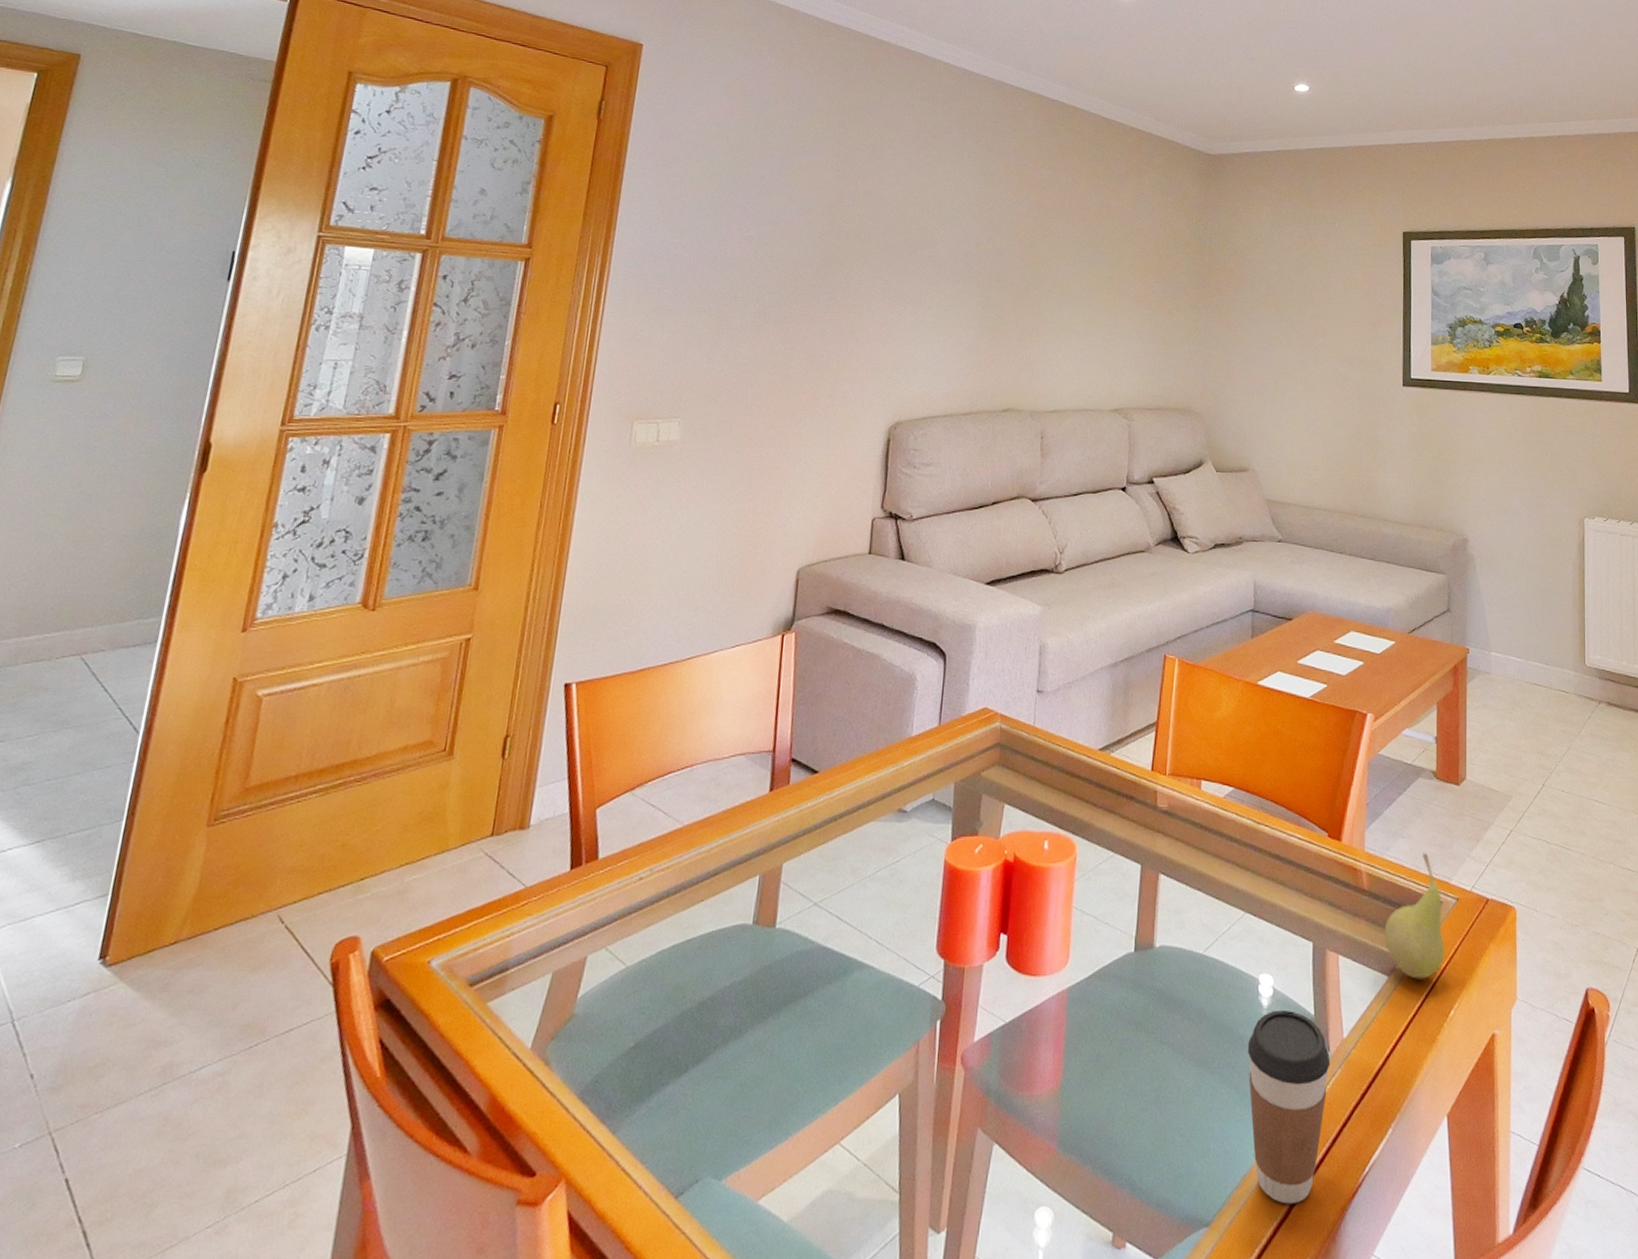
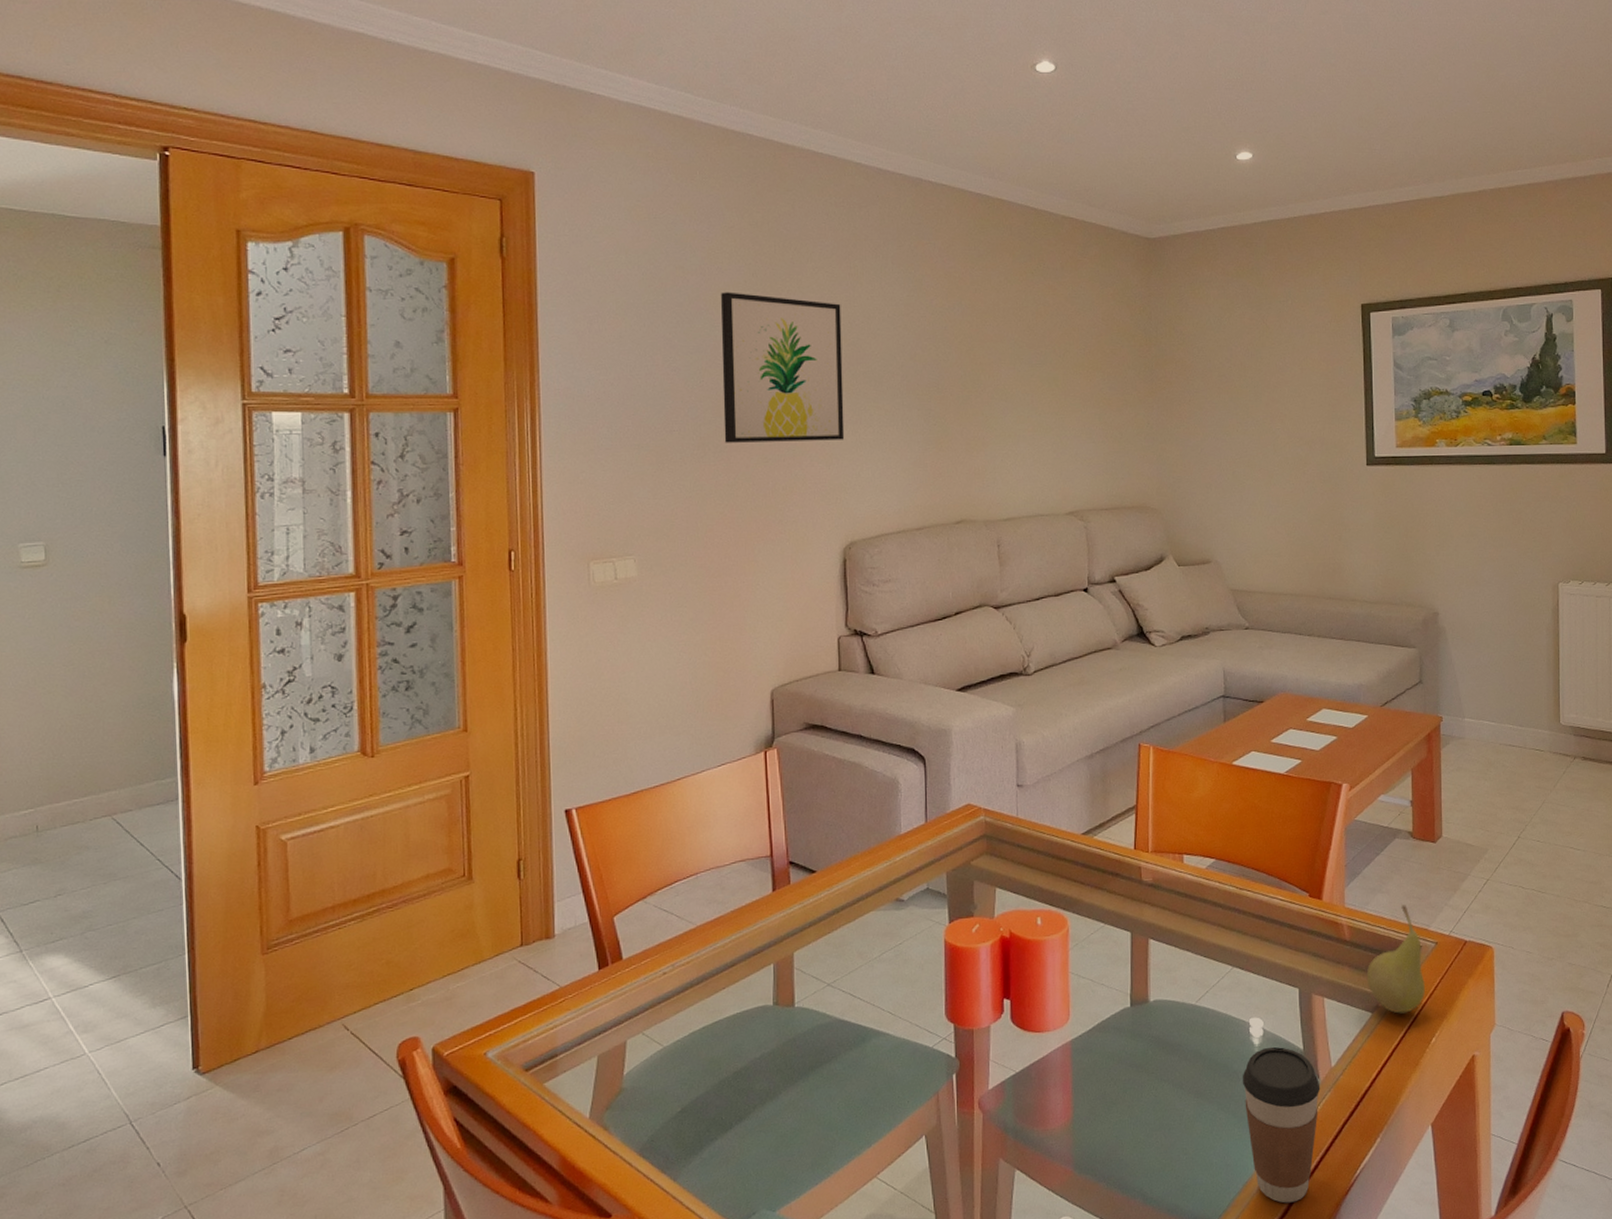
wall art: none [785,169,915,320] -> present [720,292,845,443]

